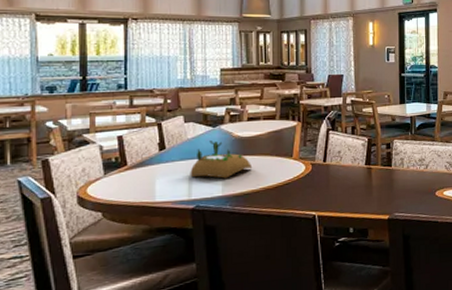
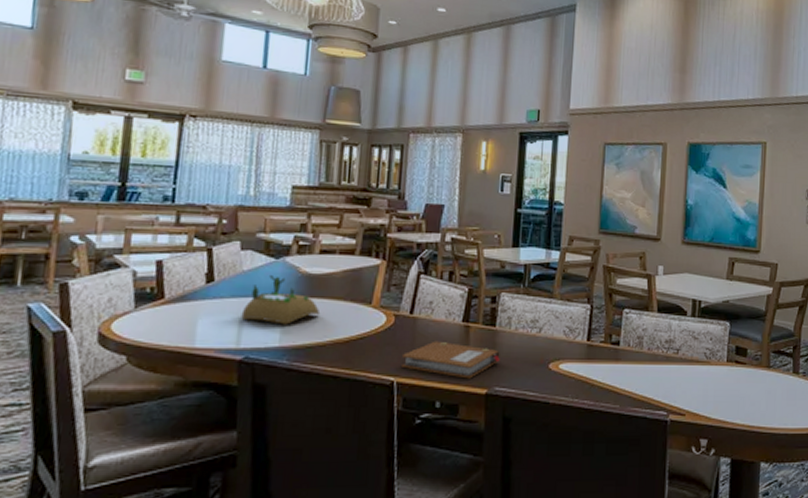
notebook: none [319,181,397,209] -> present [401,341,500,379]

